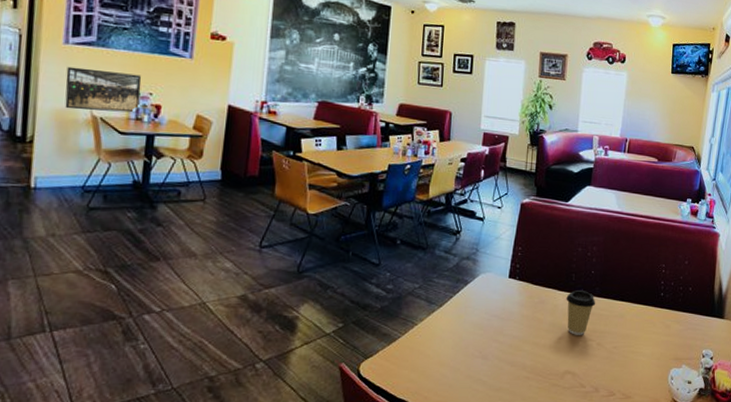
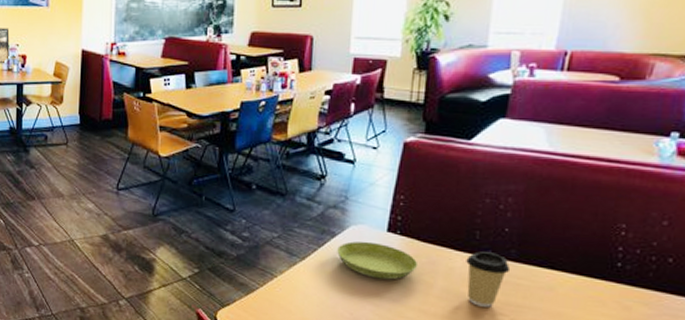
saucer: none [469,287,532,319] -> present [337,241,419,280]

